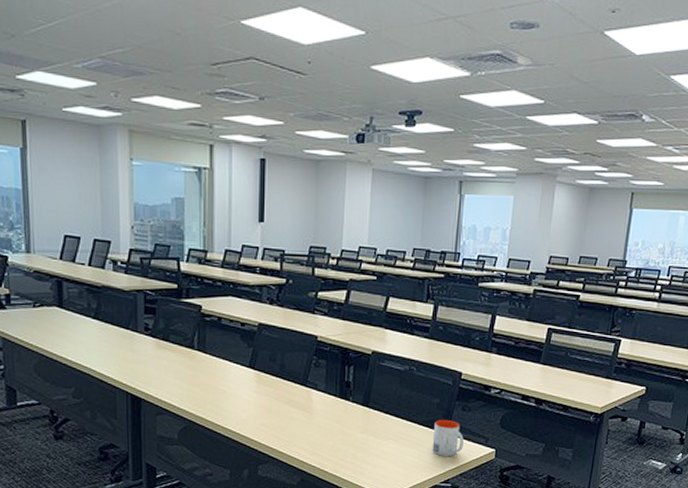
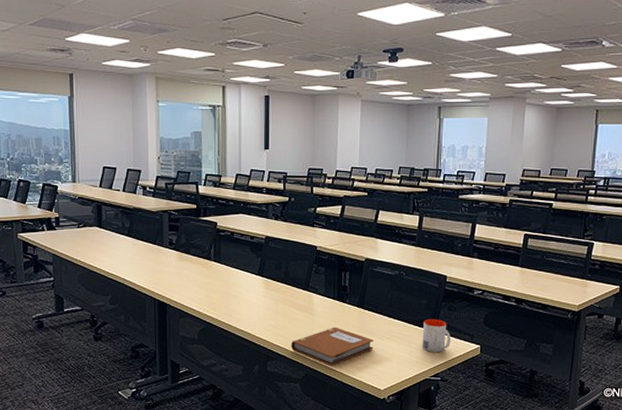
notebook: none [286,427,380,471] -> present [291,327,374,366]

